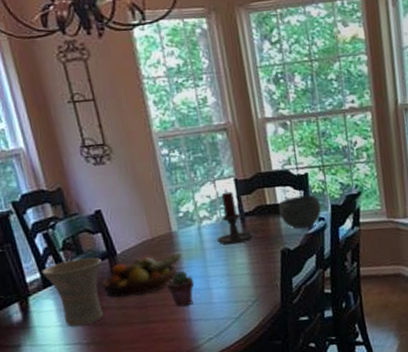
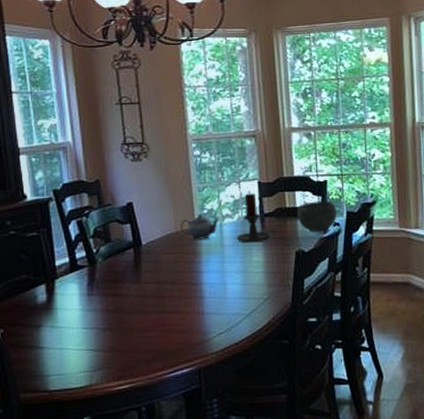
vase: present [42,257,104,326] -> none [71,246,128,311]
fruit bowl: present [101,253,181,298] -> none [124,247,201,287]
teapot: none [156,217,198,245] -> present [181,213,220,240]
potted succulent: present [166,271,195,307] -> none [184,265,211,300]

